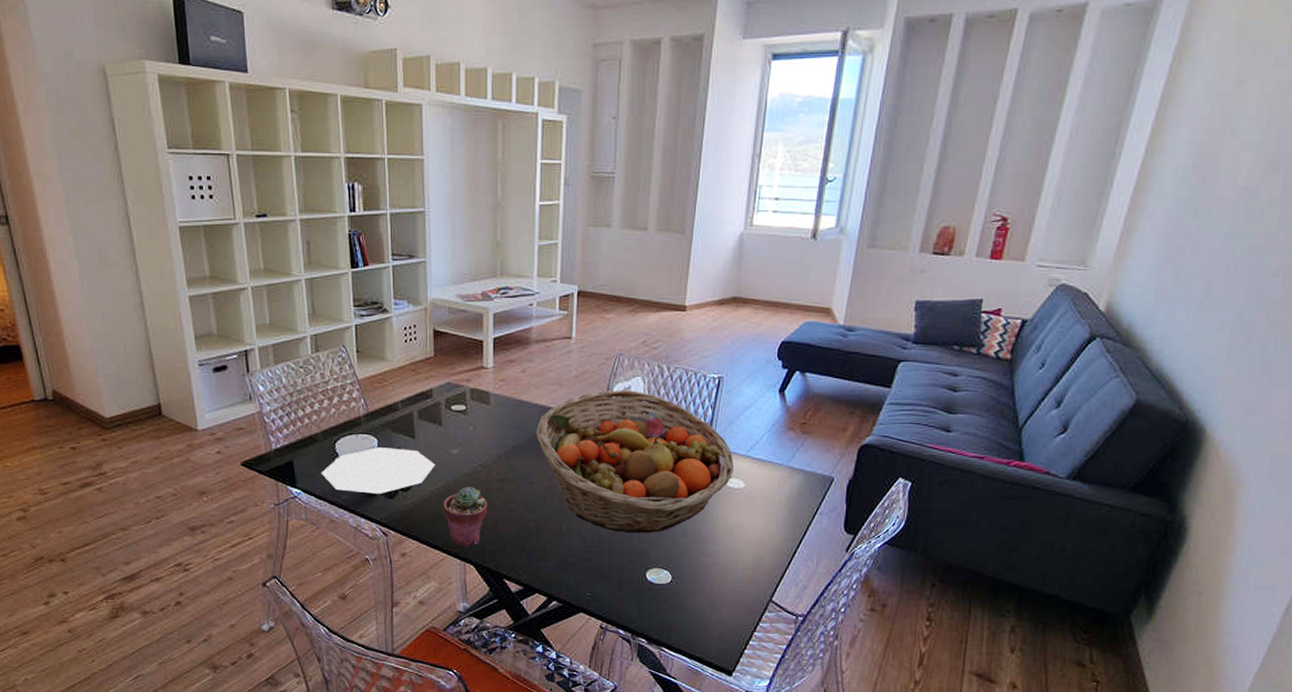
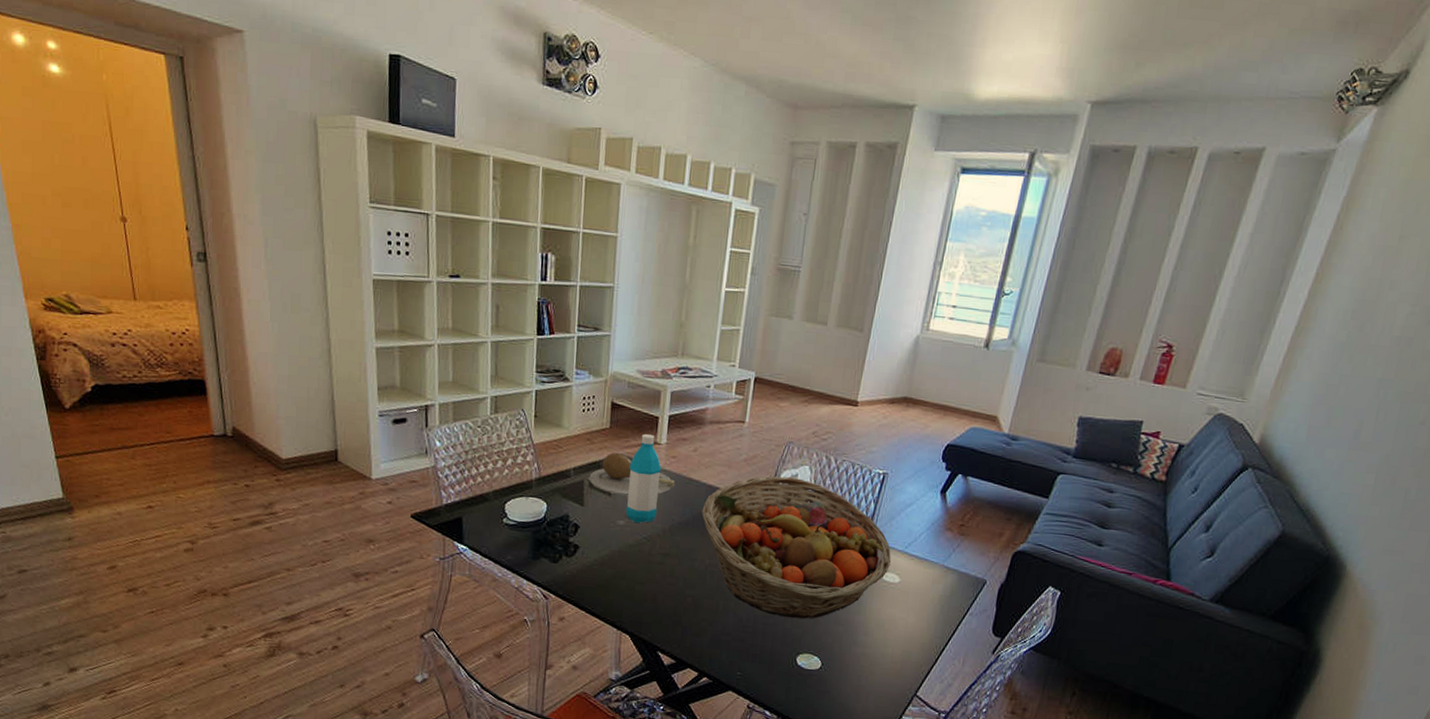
plate: present [322,447,435,494] -> none [489,511,601,558]
plate: none [417,380,506,424] -> present [588,452,676,496]
potted succulent: present [443,487,488,547] -> none [604,557,649,617]
water bottle: none [458,358,491,451] -> present [625,433,662,524]

